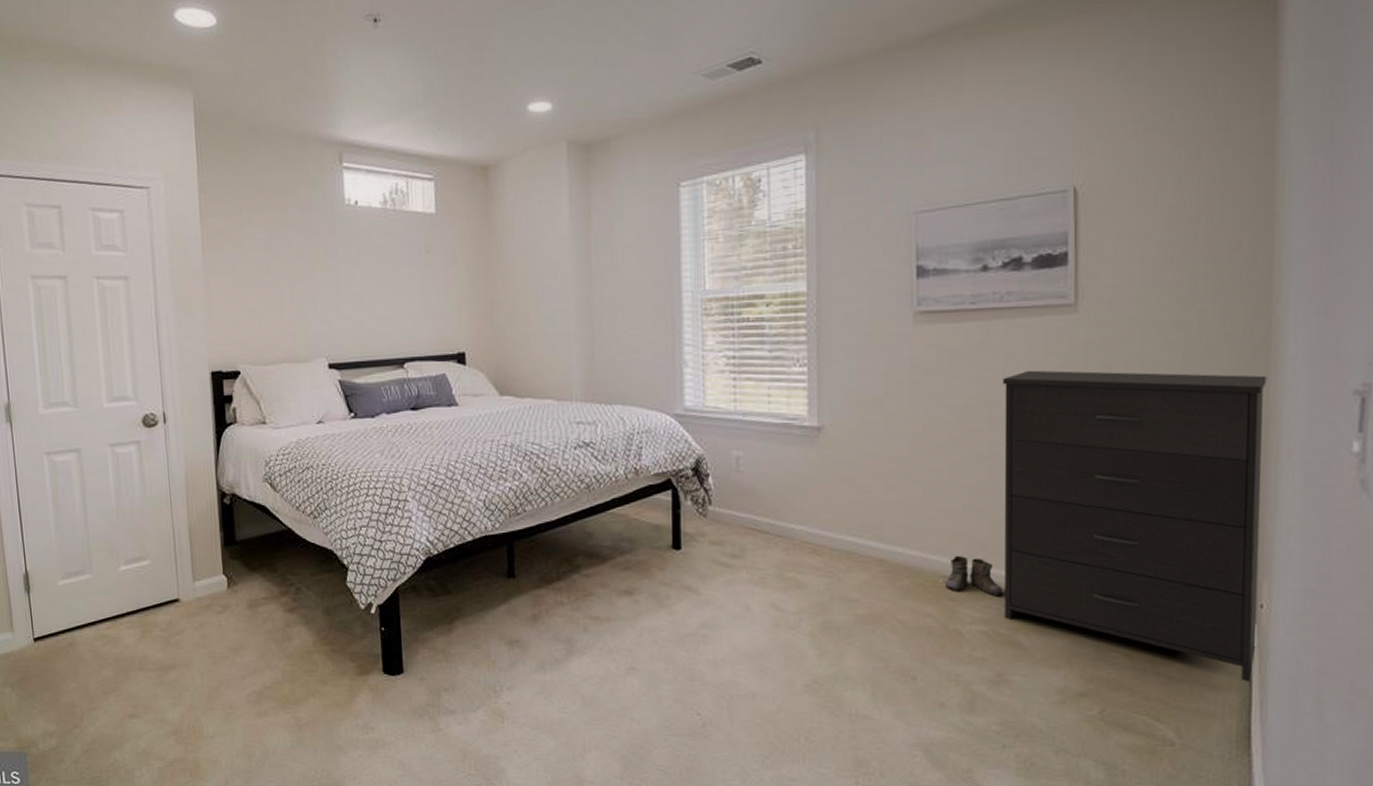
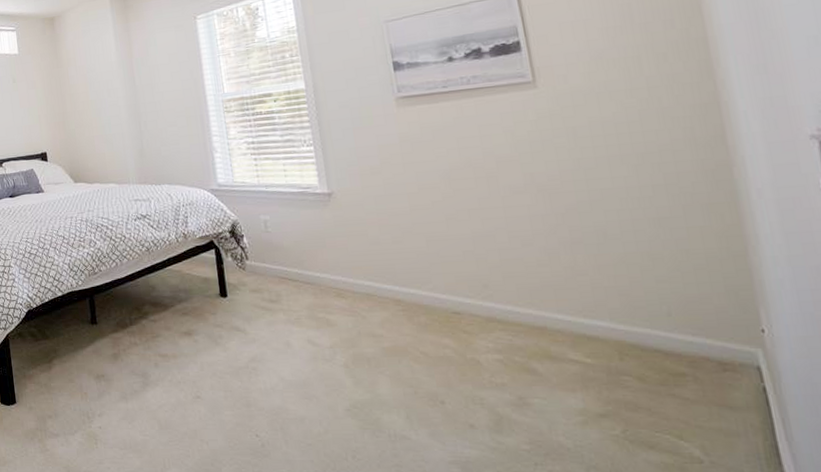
boots: present [944,555,1003,597] -> none [456,294,512,329]
dresser: present [1003,370,1267,682] -> none [481,128,768,402]

